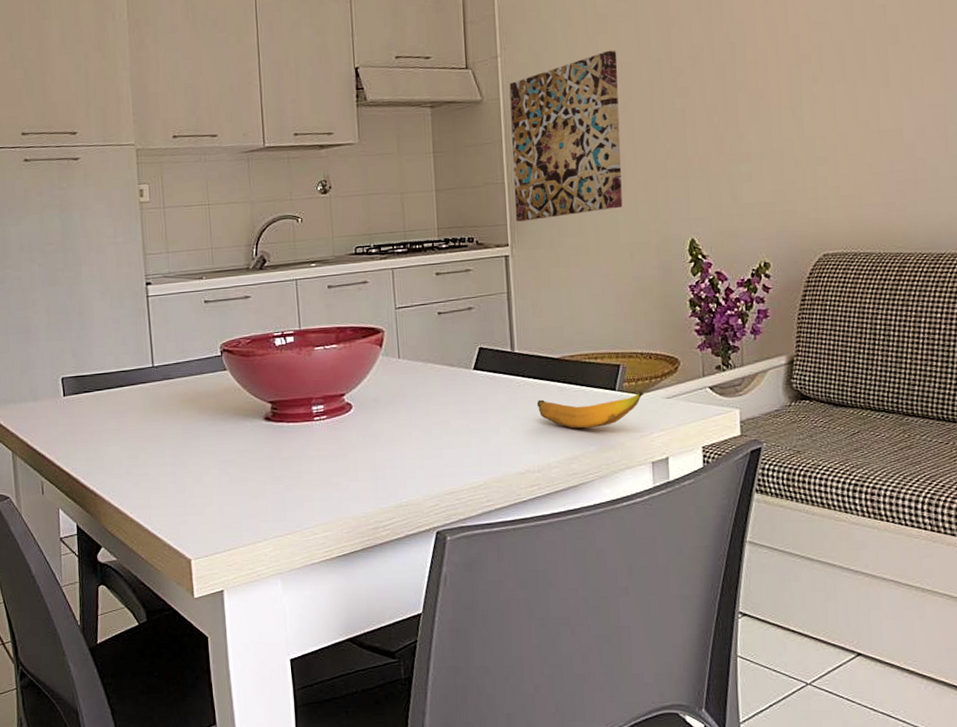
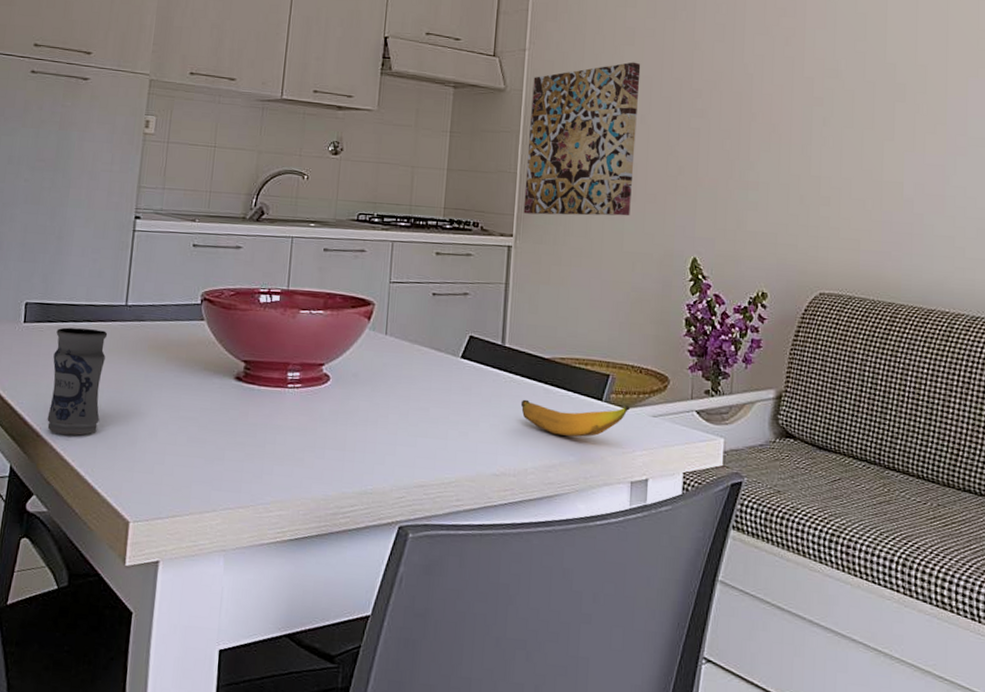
jar: none [94,393,148,491] -> present [47,327,108,435]

